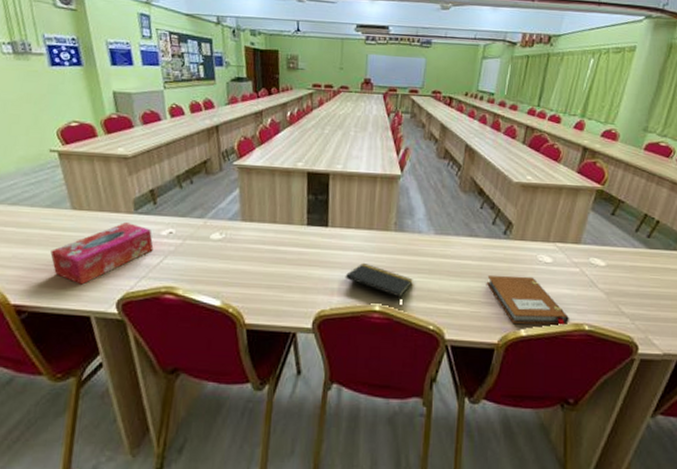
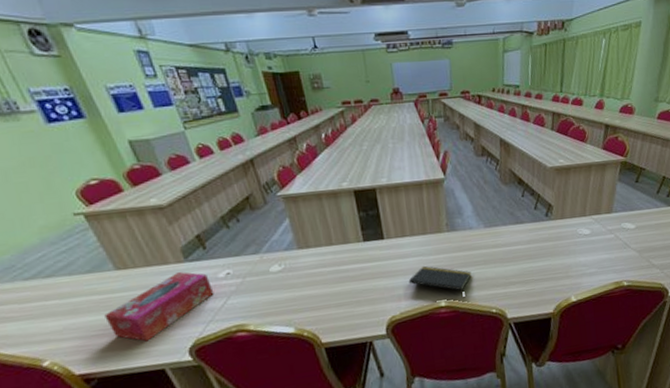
notebook: present [487,275,569,325] -> none [536,249,610,293]

